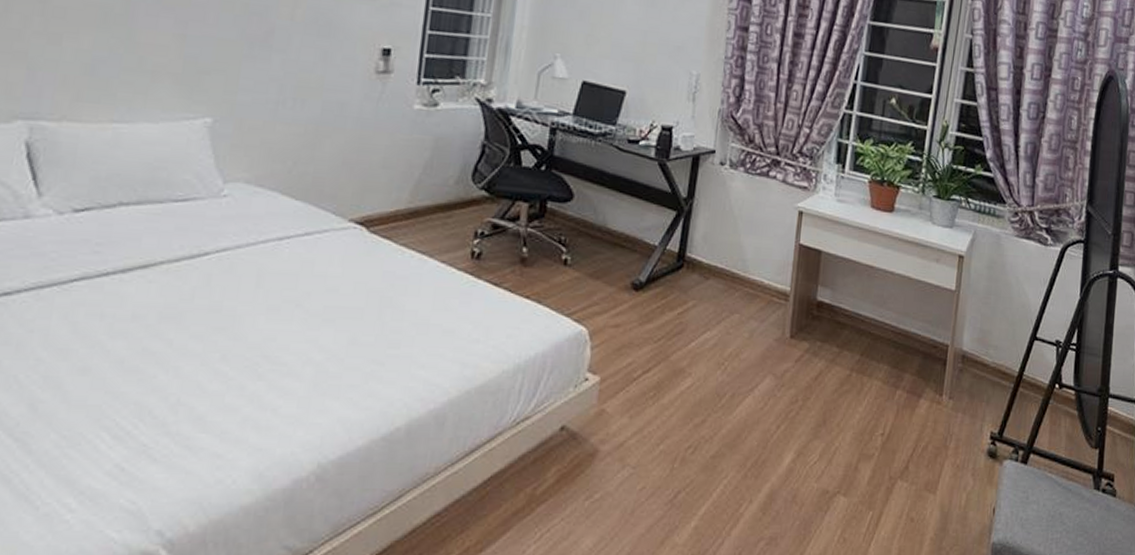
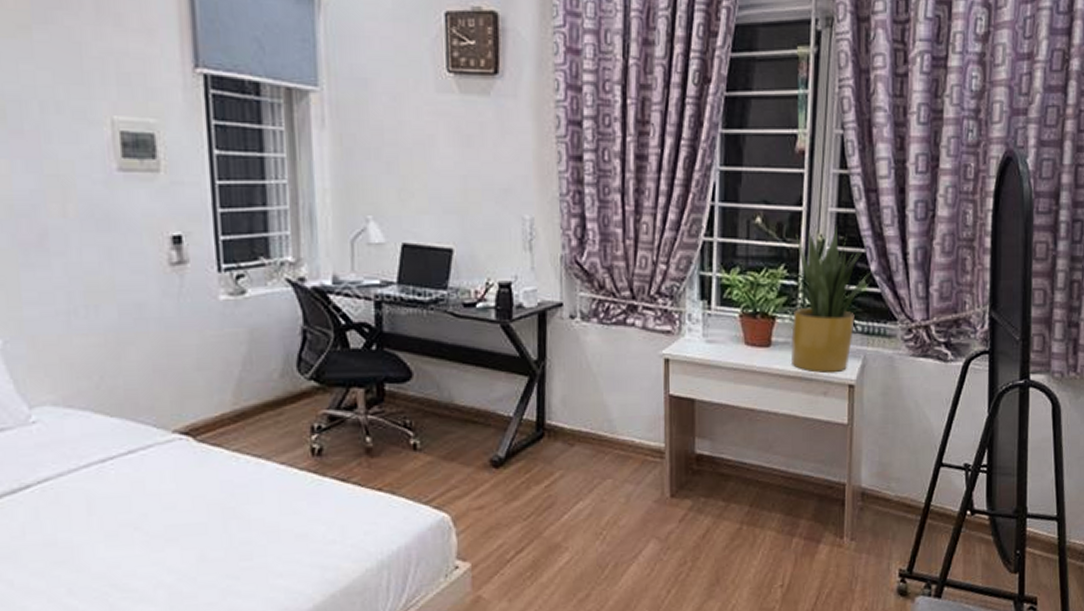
planter: none [910,115,987,242] -> present [790,226,872,373]

